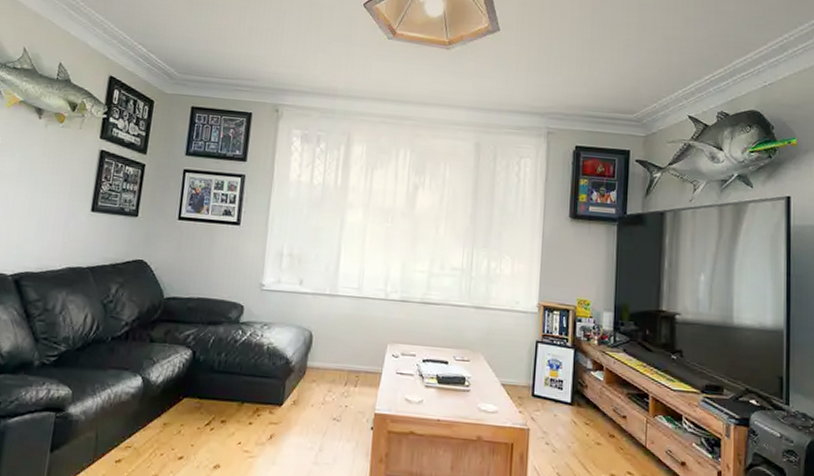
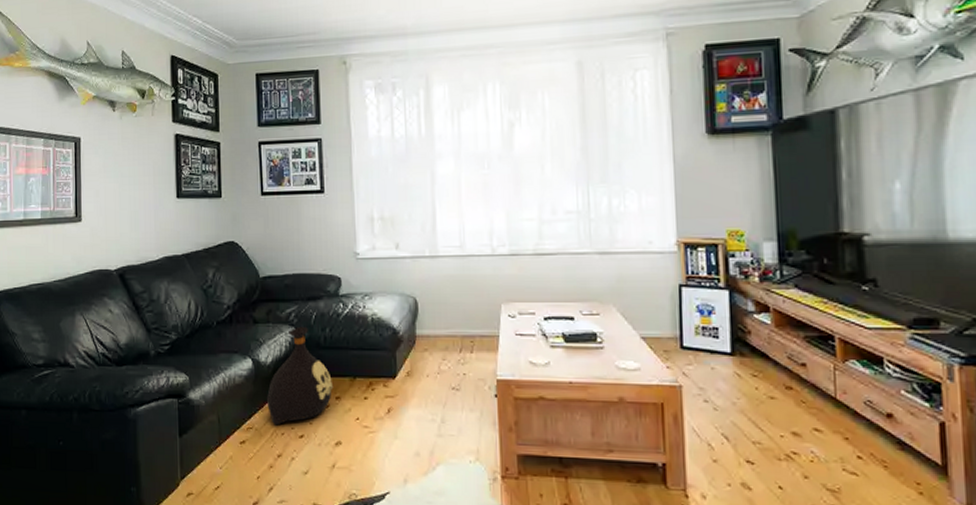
bag: none [150,348,221,446] -> present [267,326,334,426]

